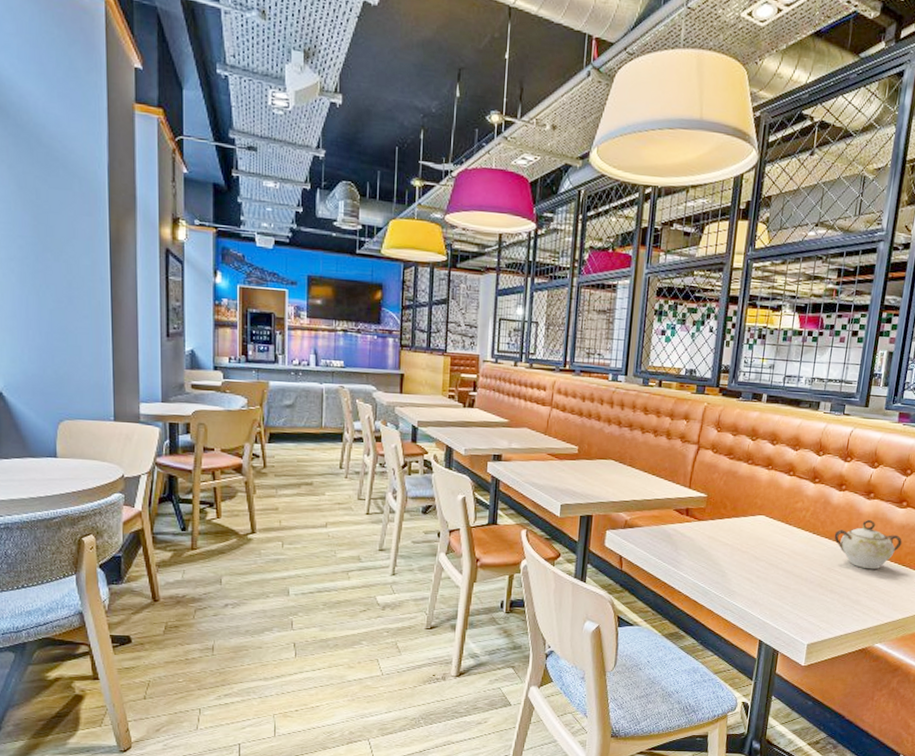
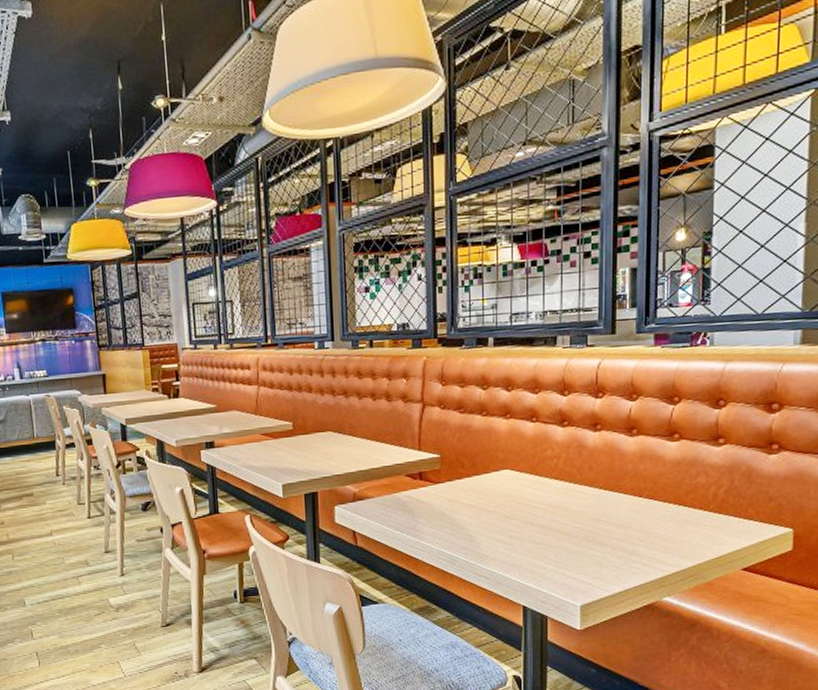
sugar bowl: present [834,519,902,570] -> none [595,458,680,515]

